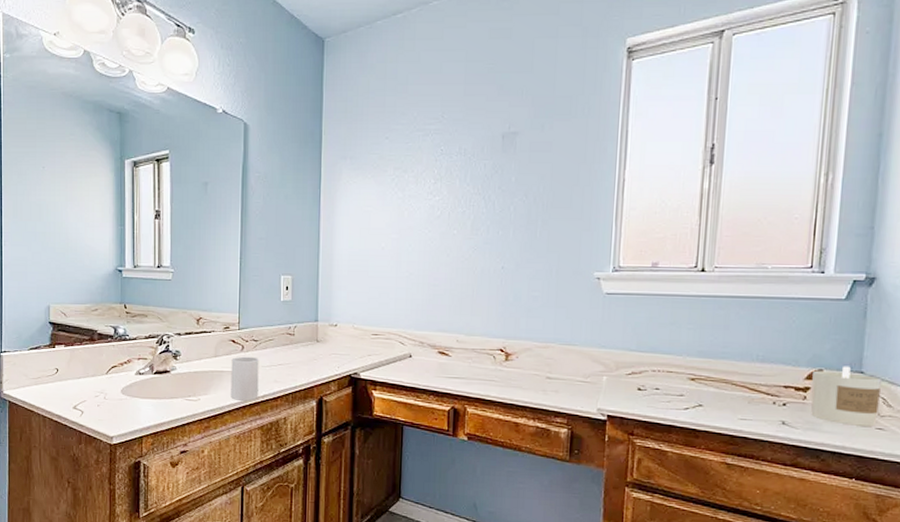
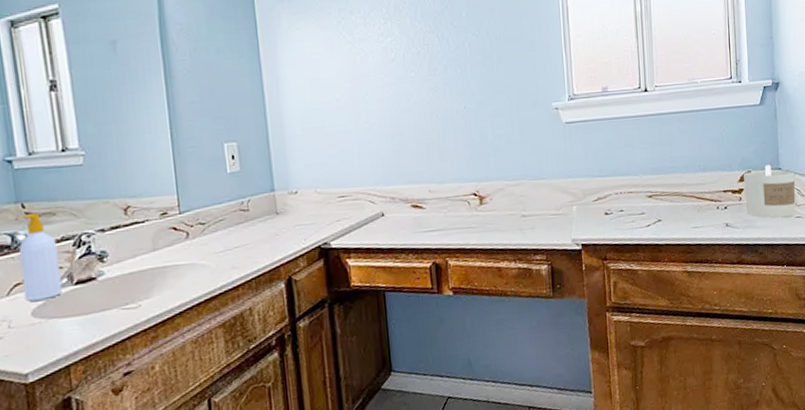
soap bottle: none [118,312,145,382] -> present [18,212,62,301]
cup: present [231,356,259,401] -> none [175,243,215,299]

